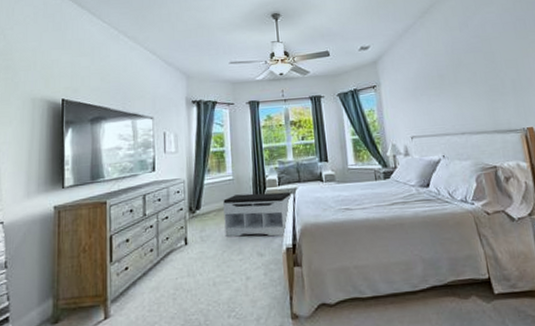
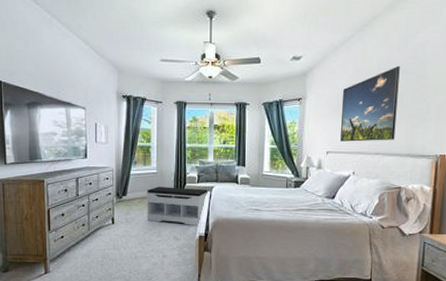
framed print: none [416,45,478,125] -> present [340,65,400,142]

